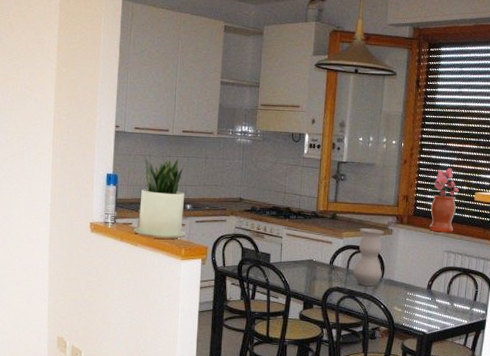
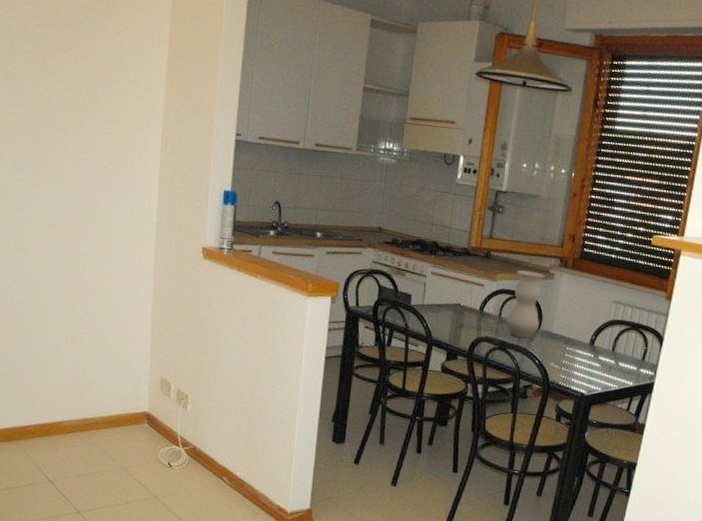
planter: present [133,157,187,239] -> none [253,173,316,272]
potted flower: present [429,167,459,233] -> none [597,204,634,281]

